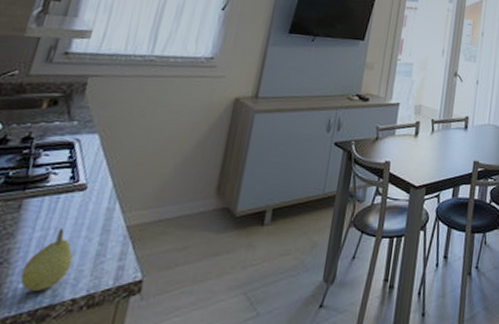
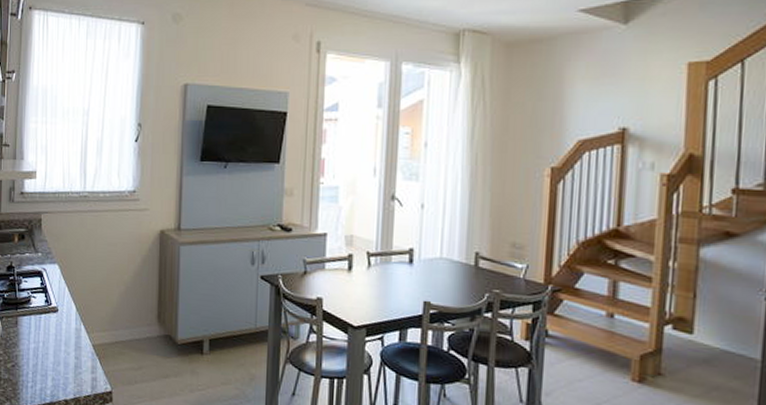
fruit: present [20,228,74,291] -> none [28,342,60,391]

